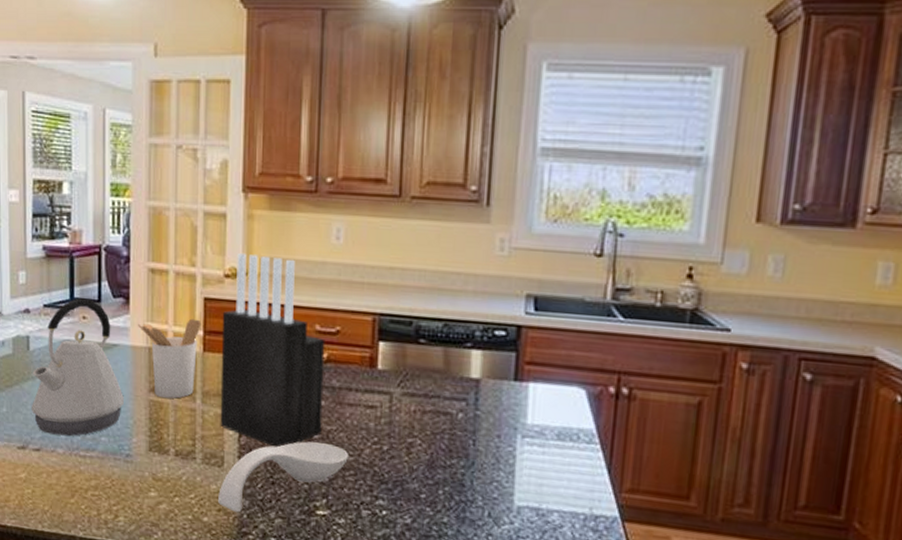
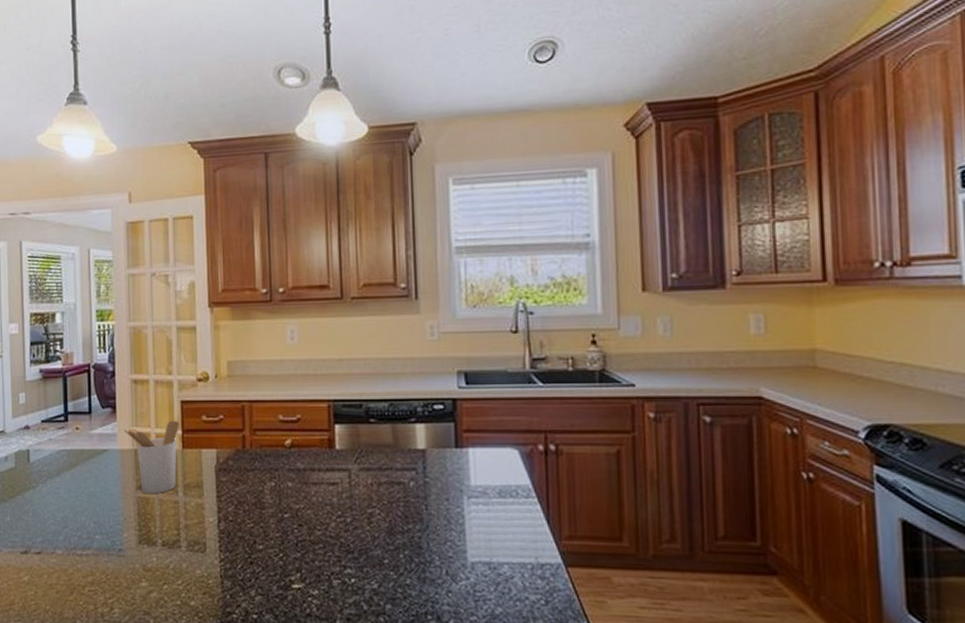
kettle: present [32,298,124,437] -> none [33,412,115,538]
spoon rest: present [218,441,348,513] -> none [203,521,316,594]
knife block: present [220,252,325,448] -> none [197,358,291,529]

